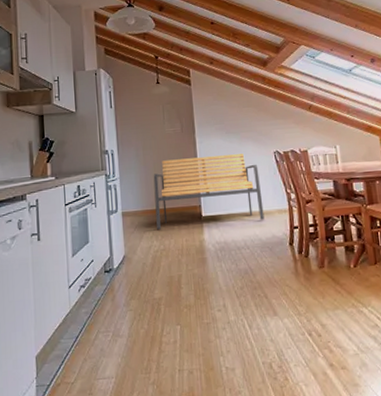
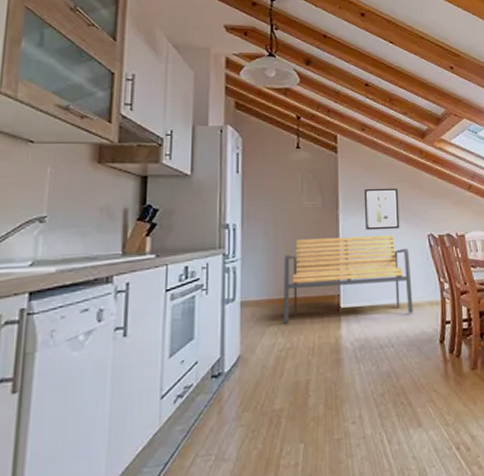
wall art: none [215,112,249,151] -> present [363,187,400,231]

